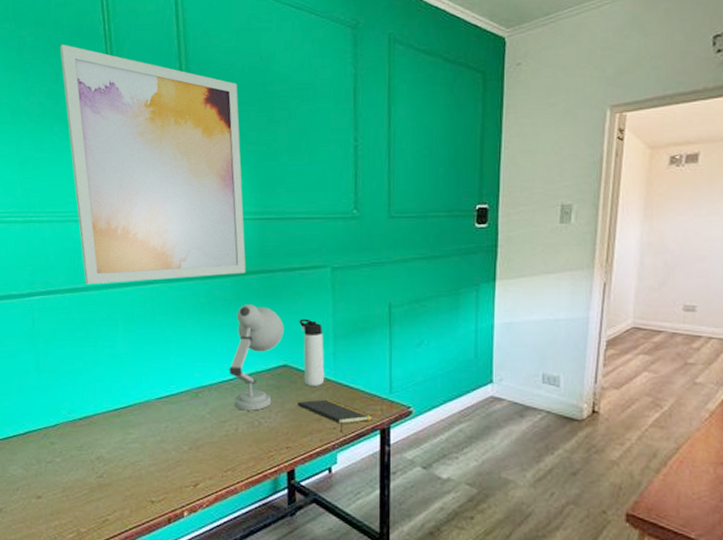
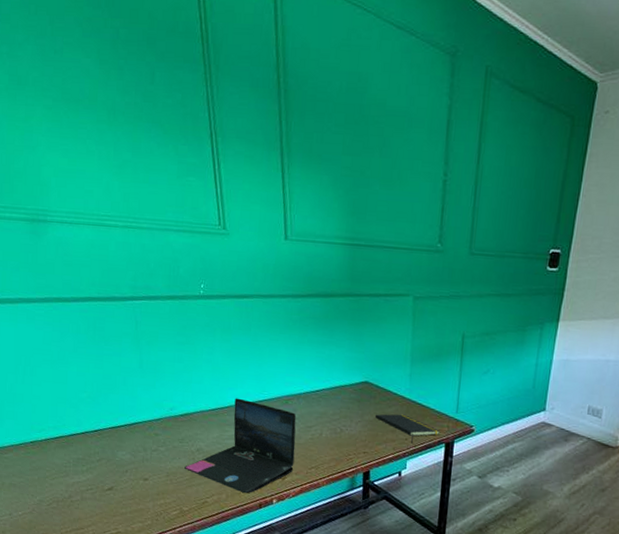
wall art: present [60,44,246,285] -> none [156,41,336,296]
laptop: none [83,394,208,507] -> present [184,398,297,494]
desk lamp: present [229,304,284,411] -> none [316,324,367,420]
thermos bottle: present [299,318,325,386] -> none [381,341,402,402]

